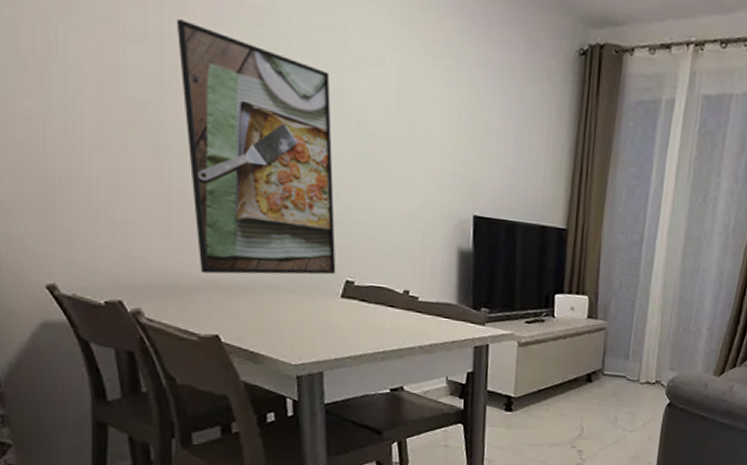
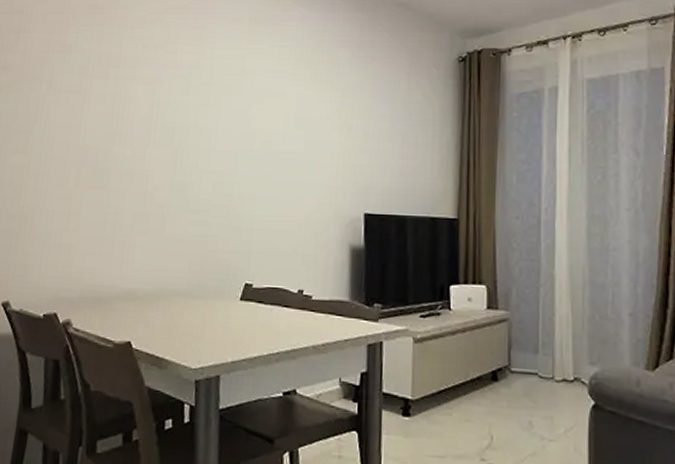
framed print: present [176,18,336,275] -> none [122,82,240,285]

